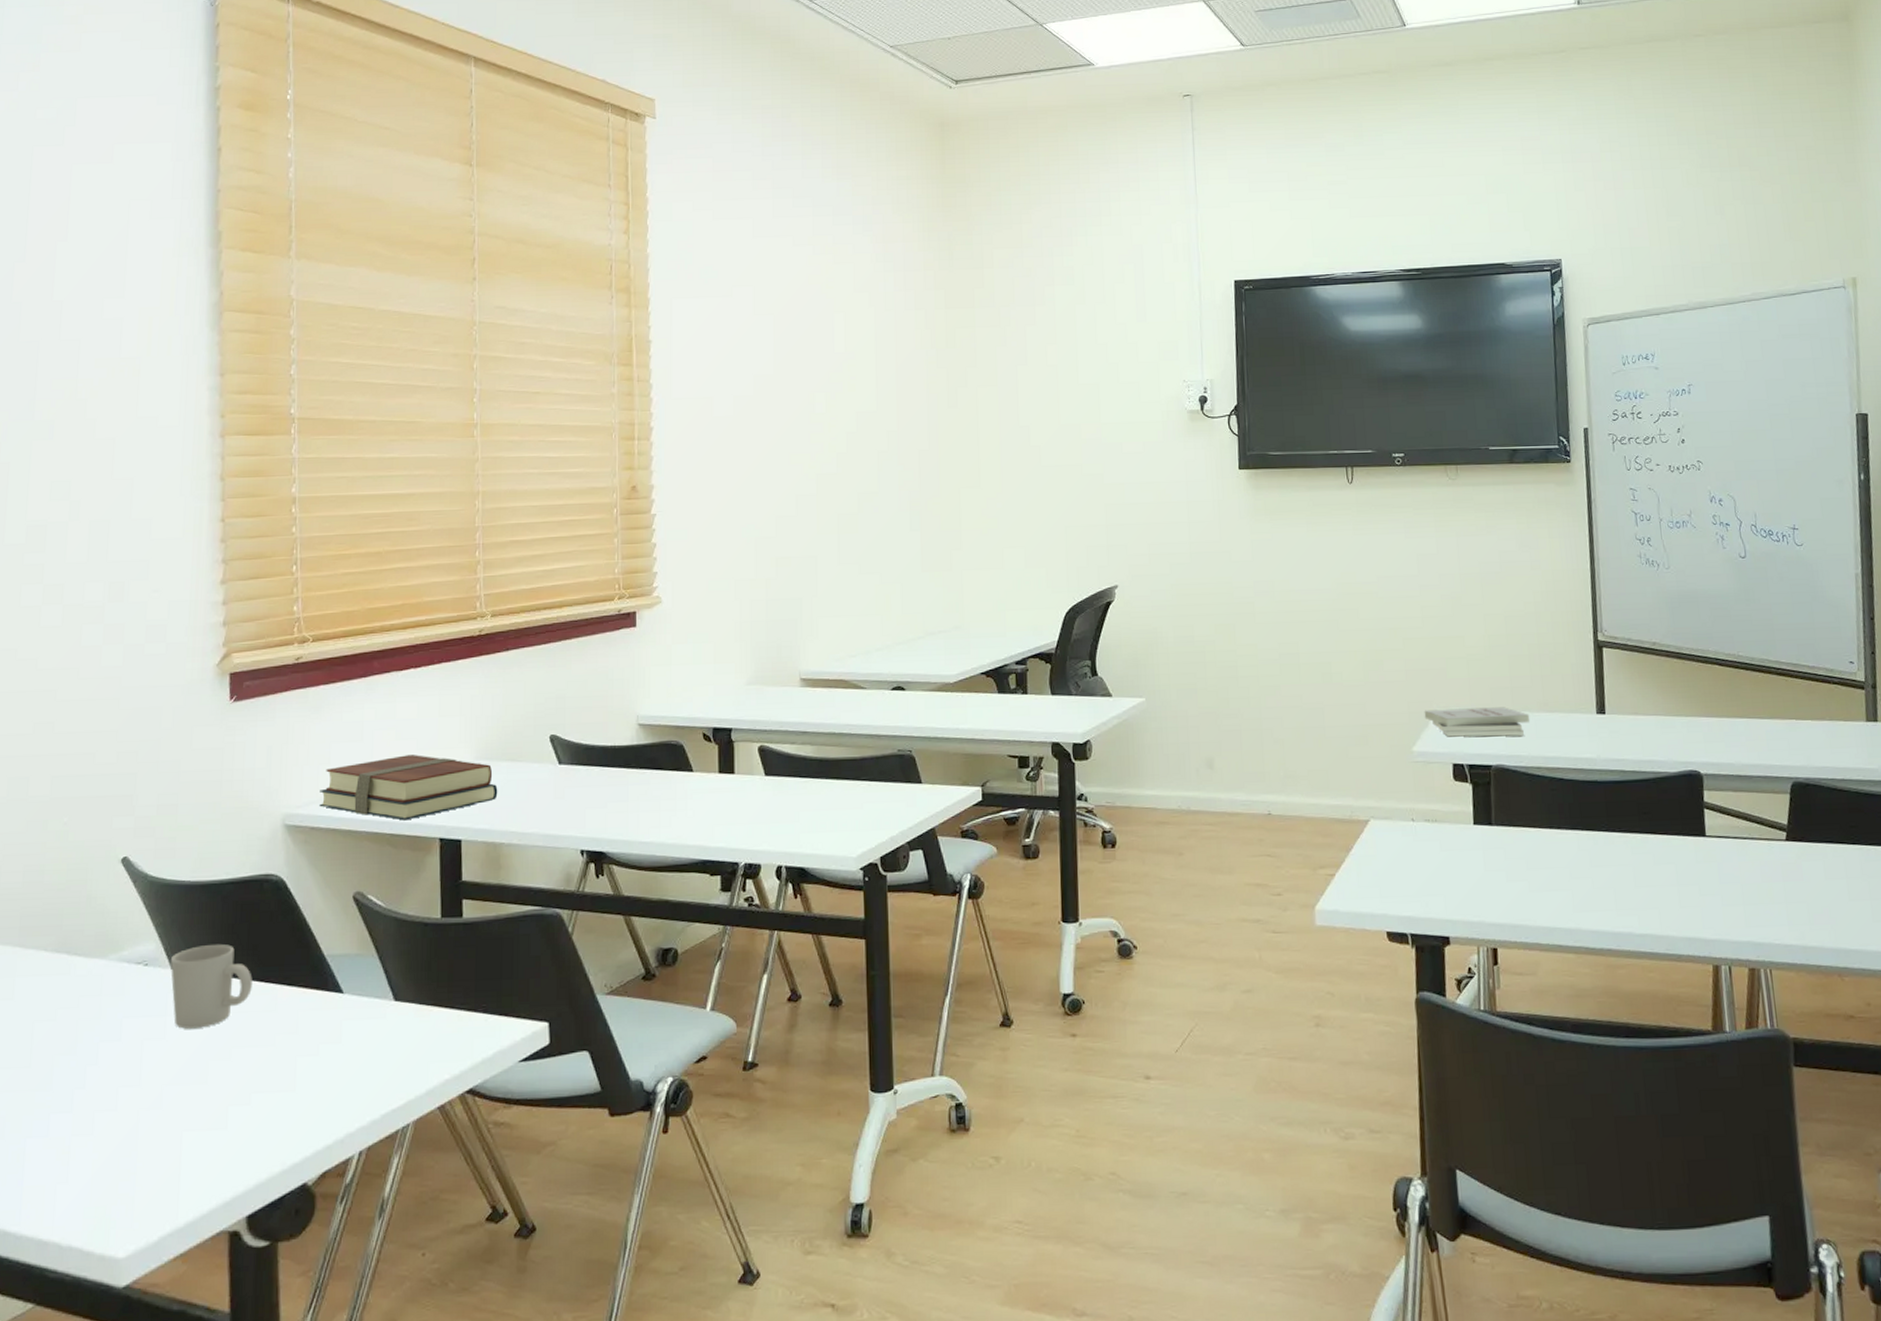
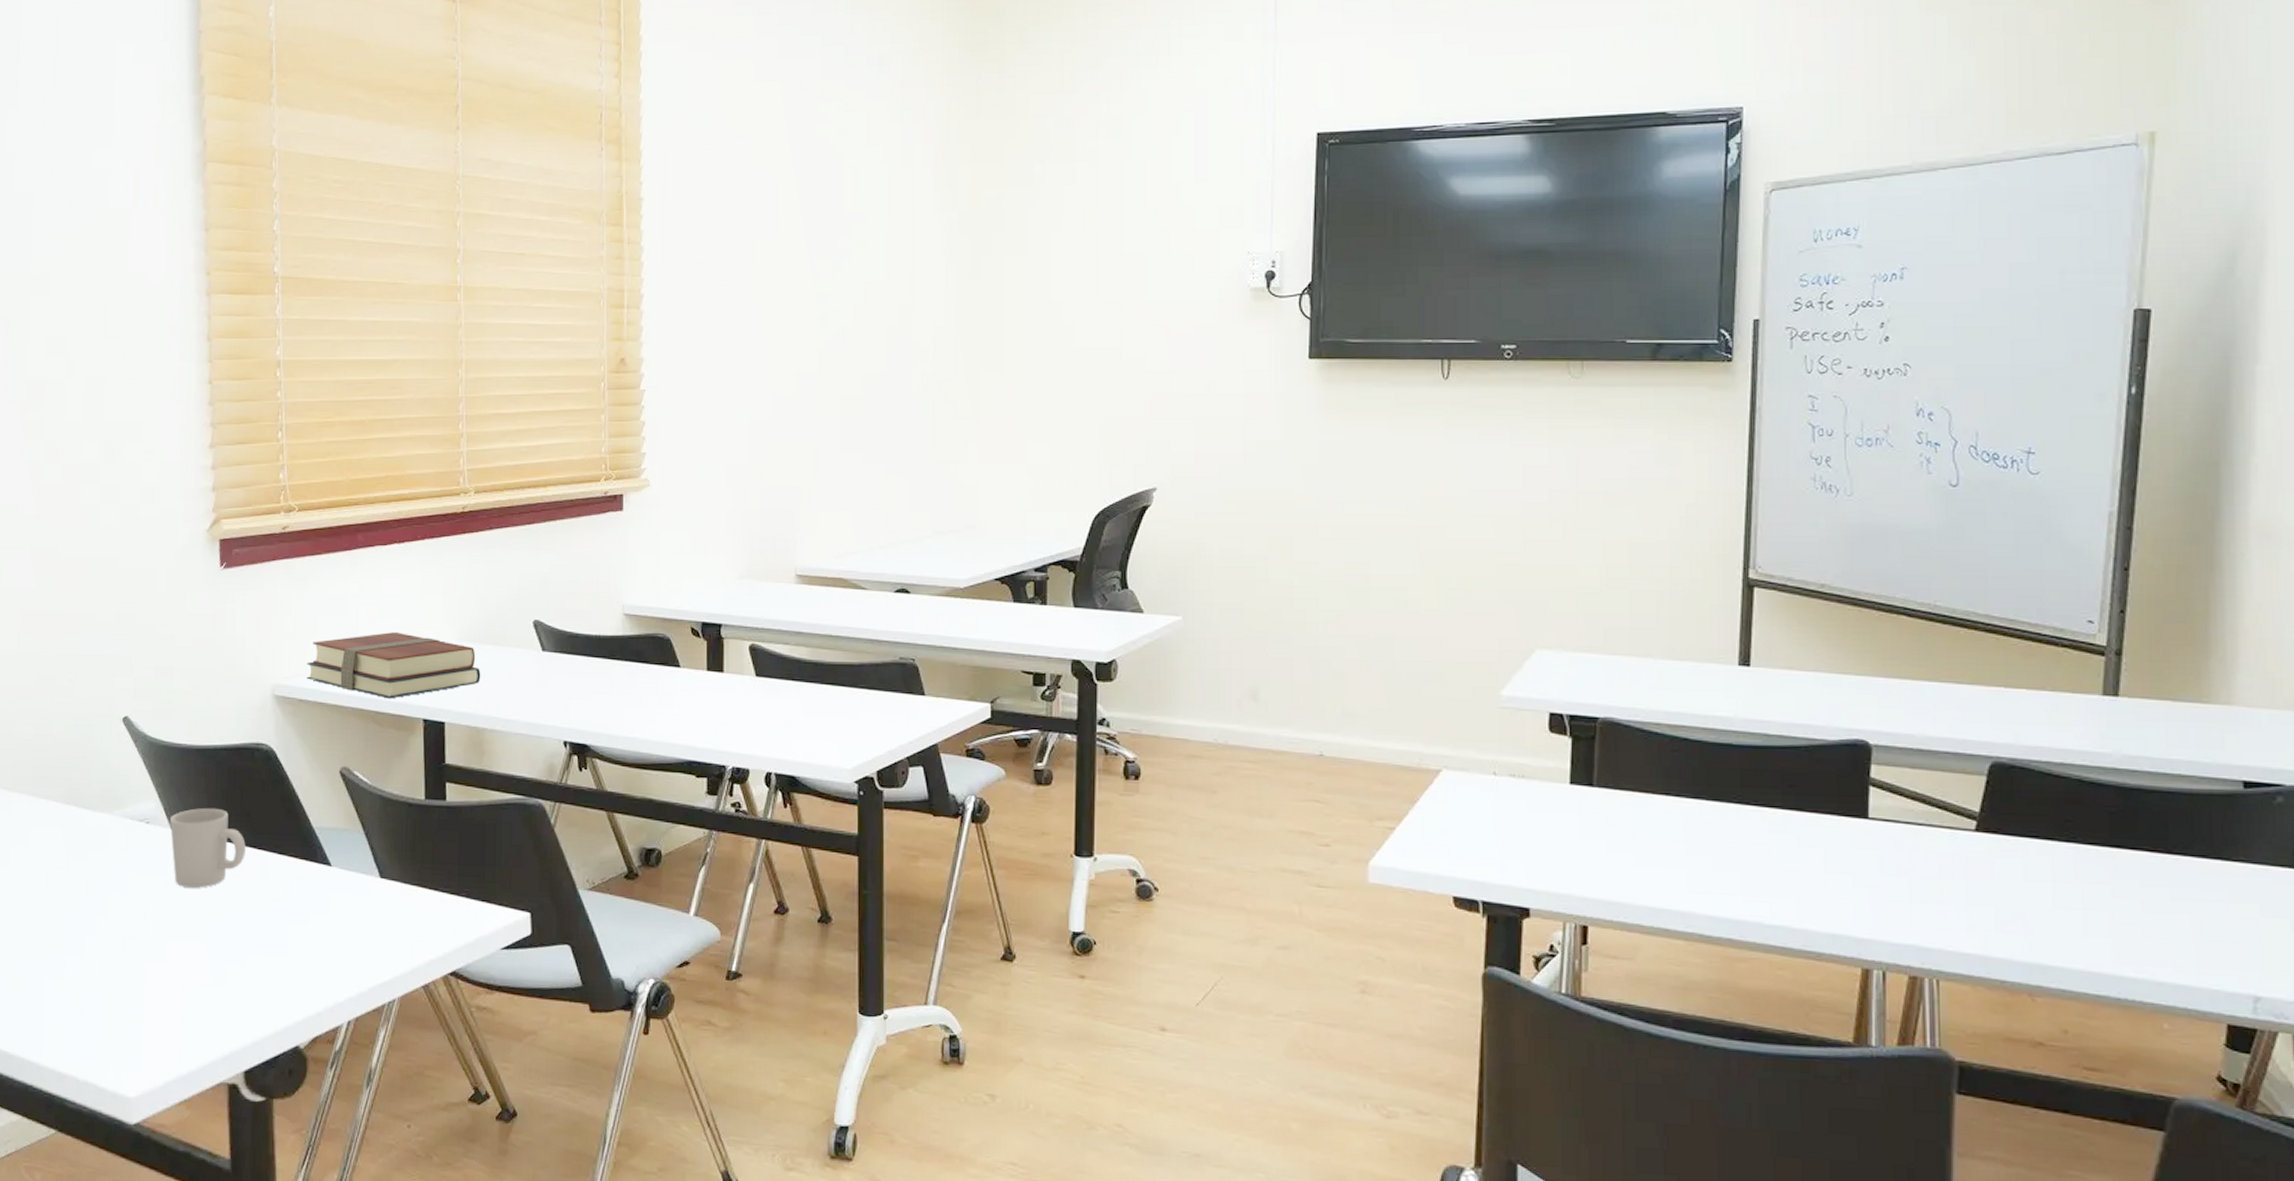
books: present [1424,707,1530,737] -> none [1518,649,1652,685]

